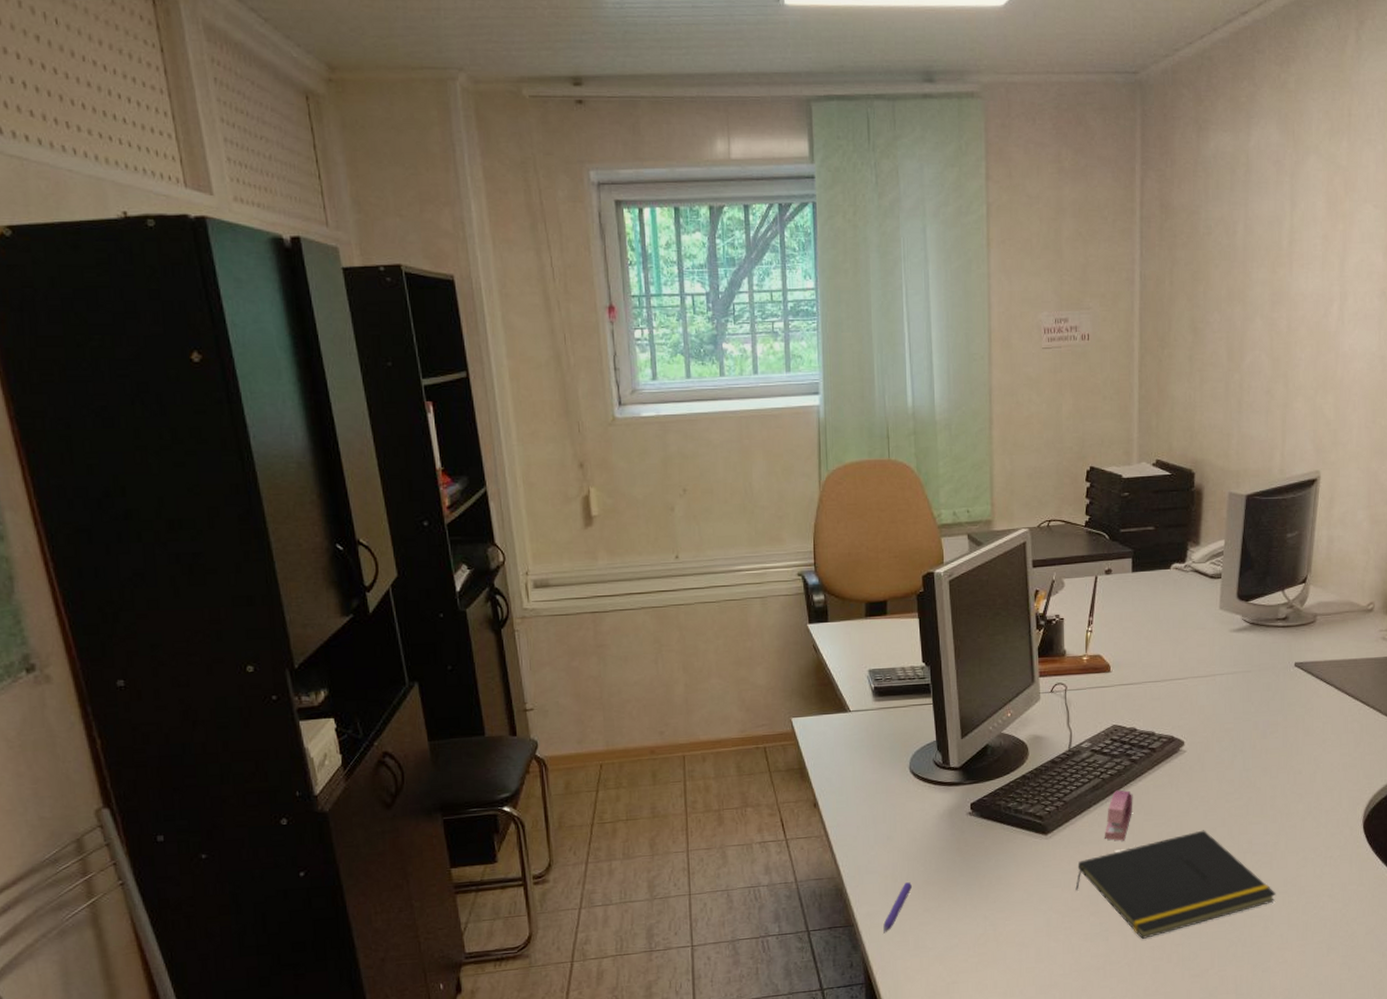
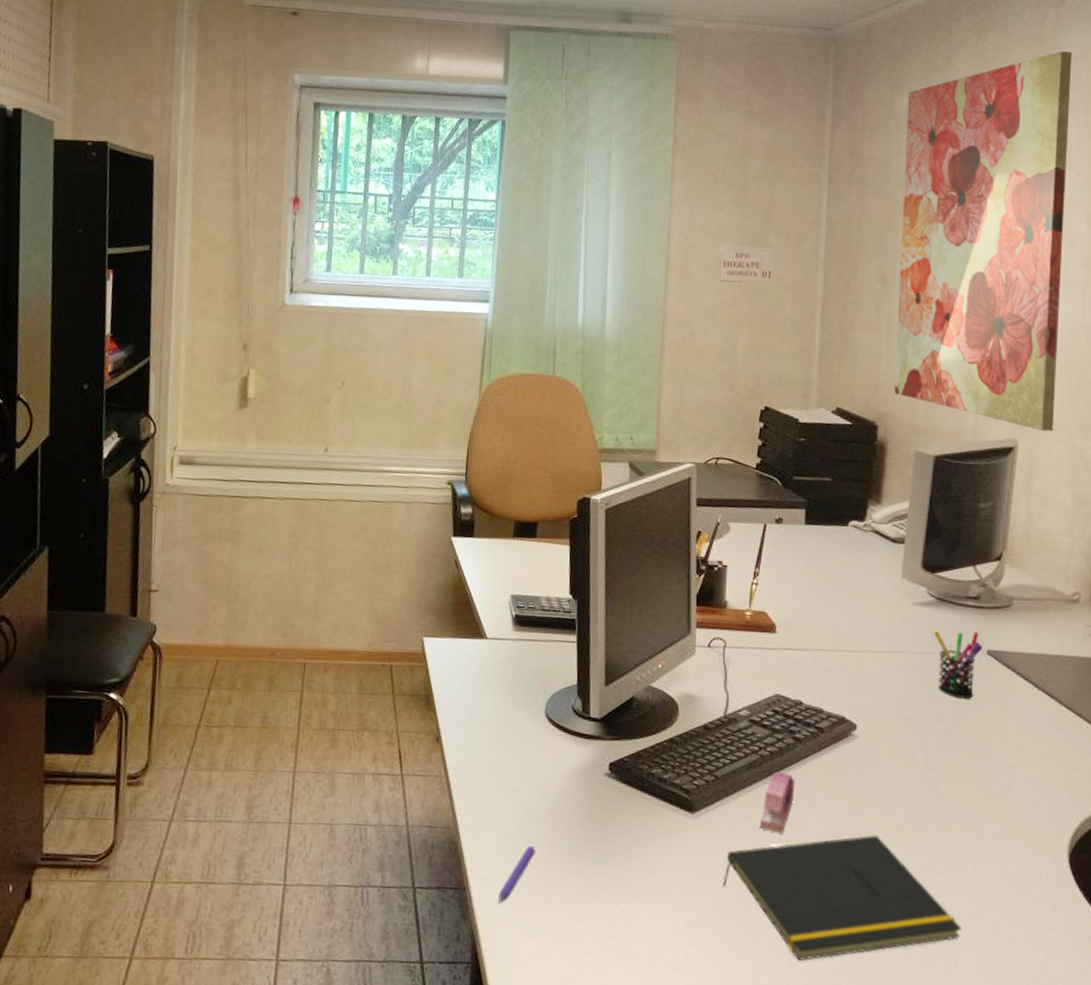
wall art: none [1209,76,1372,461] -> present [895,51,1073,432]
pen holder: none [1248,648,1291,708] -> present [933,629,983,700]

